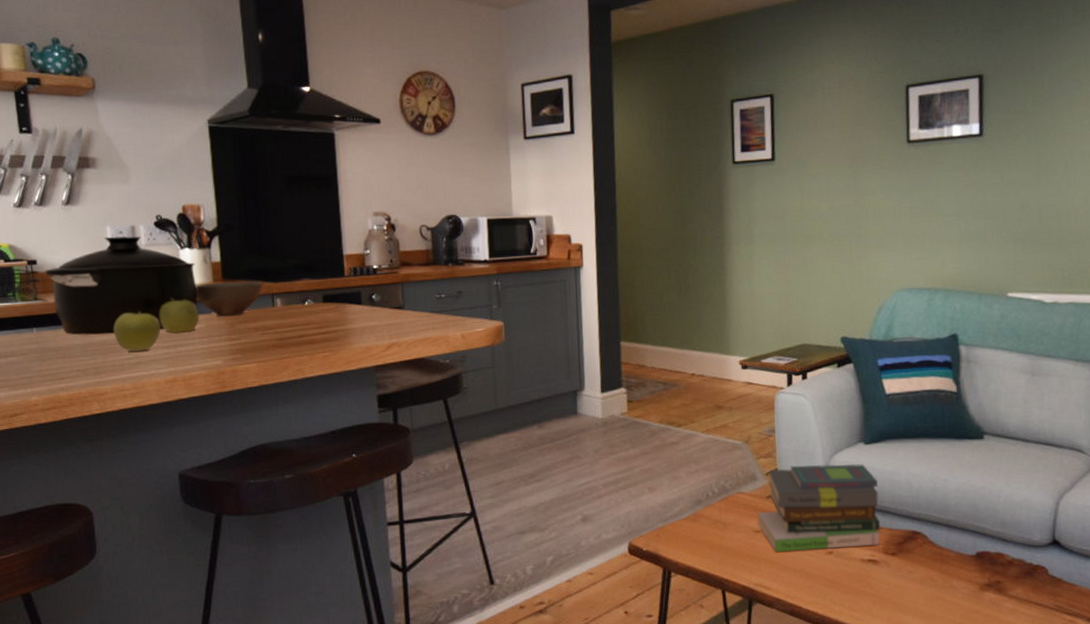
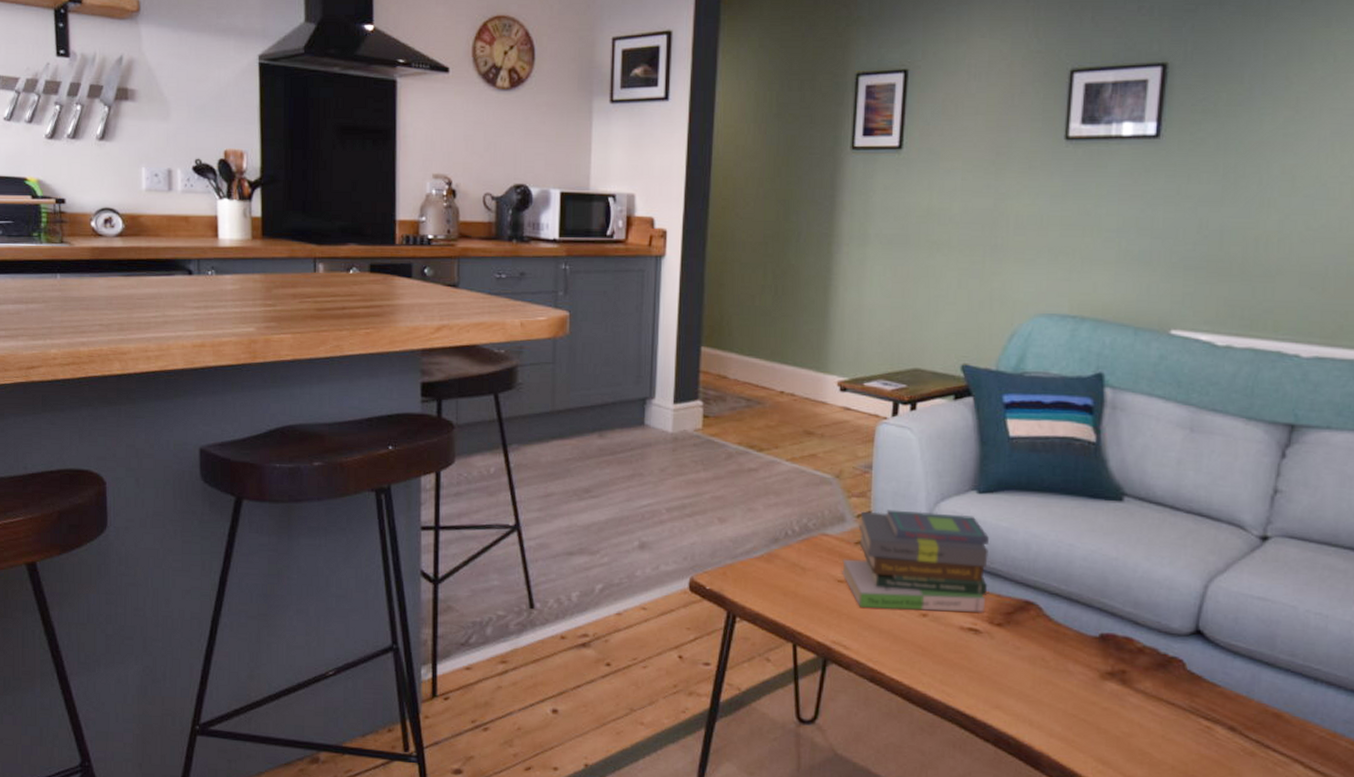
saucepan: present [45,236,198,336] -> none [73,179,234,288]
fruit: present [113,311,161,352] -> none [141,265,192,309]
fruit: present [159,297,200,334] -> none [191,252,234,294]
bowl: present [195,281,263,317] -> none [232,239,305,281]

